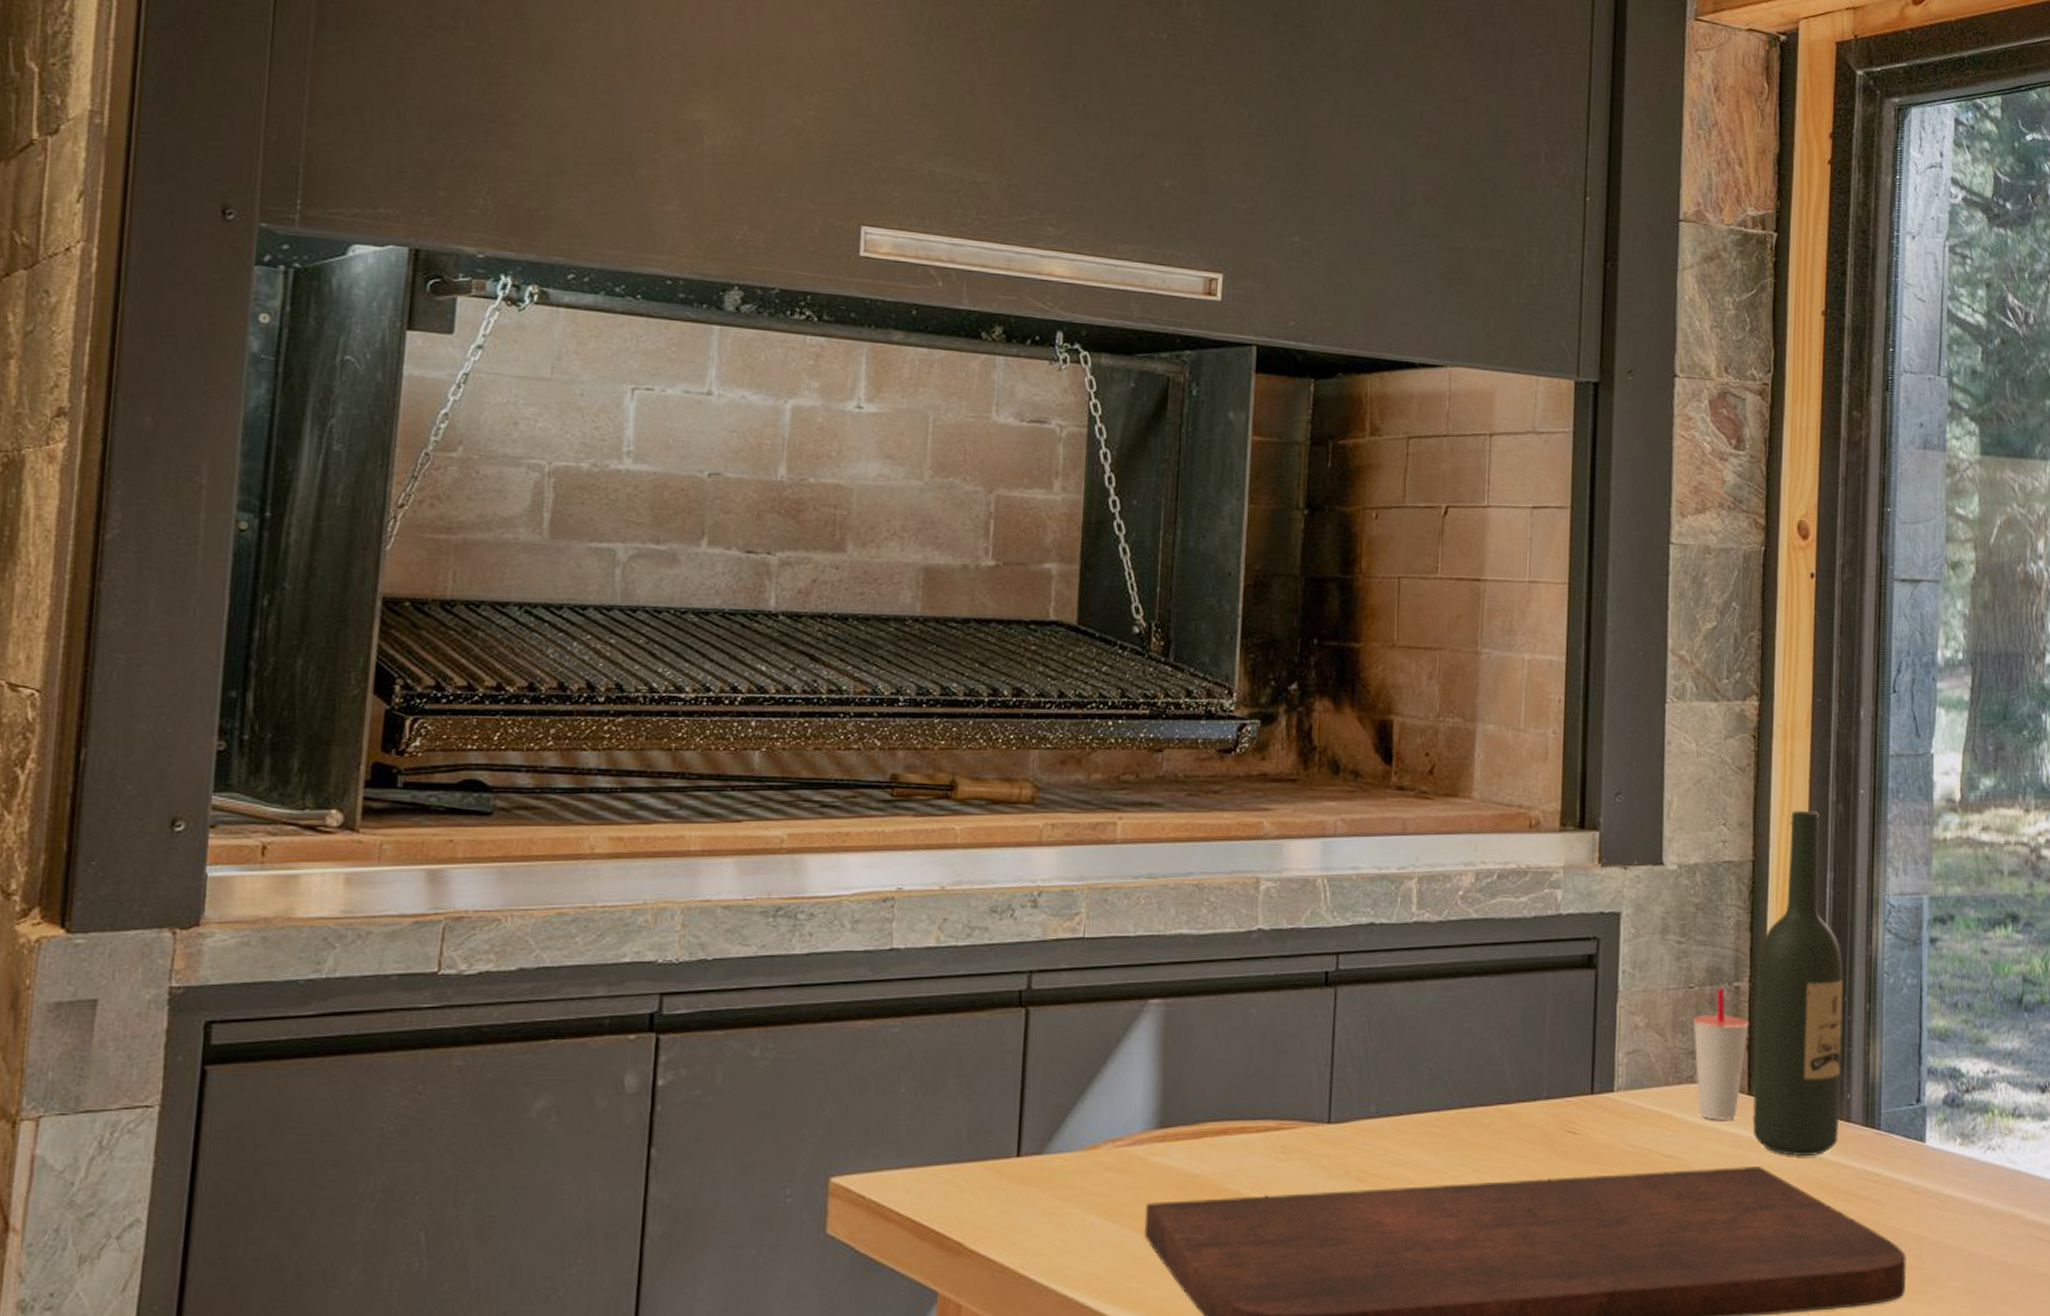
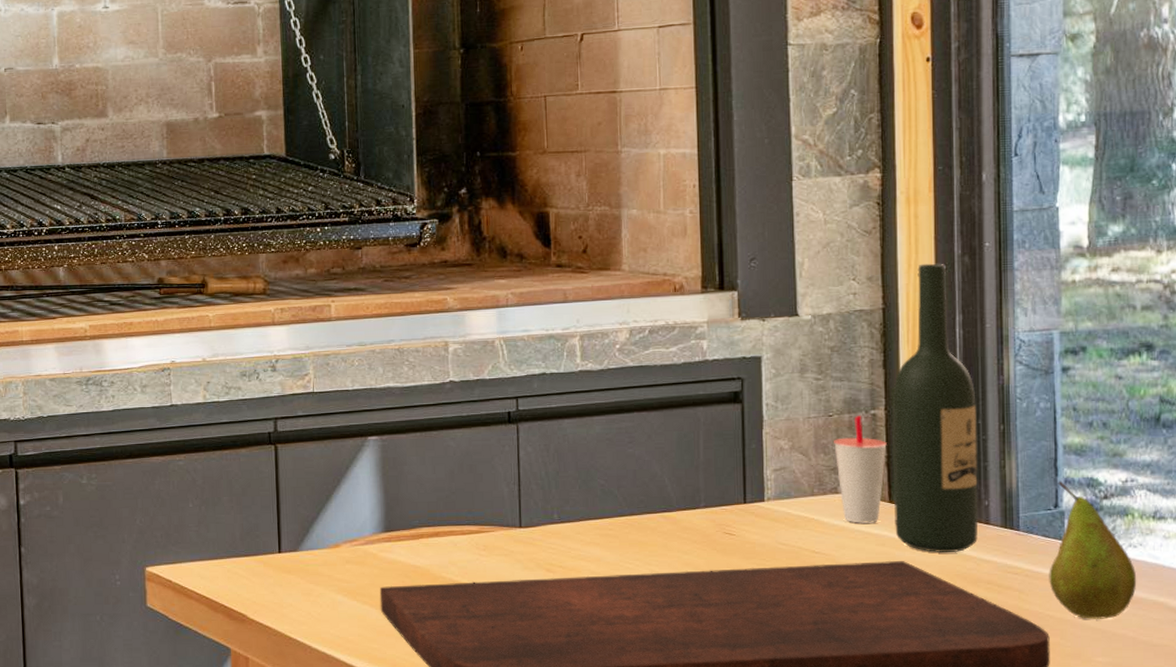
fruit: none [1908,1070,1995,1236] -> present [1049,480,1137,619]

